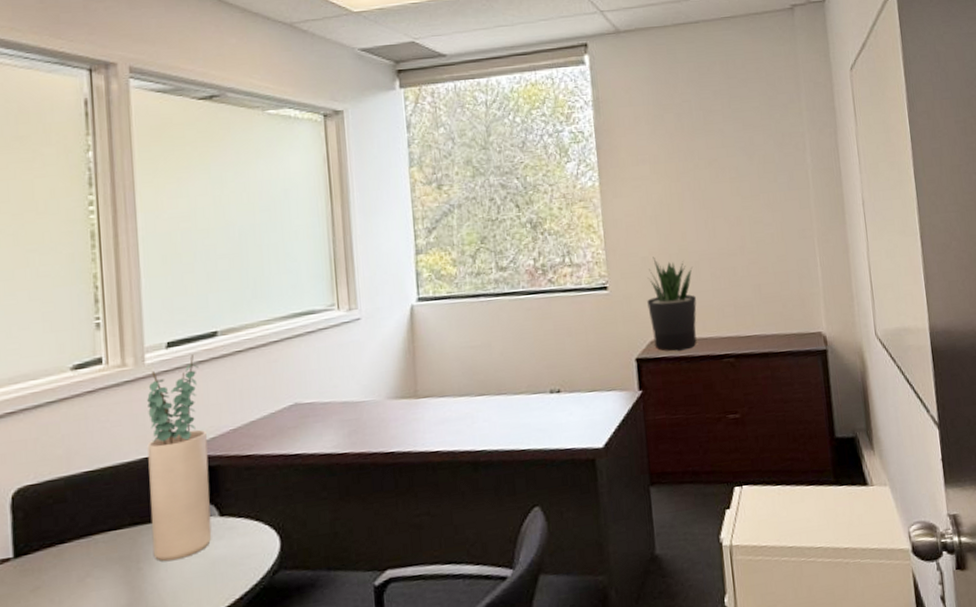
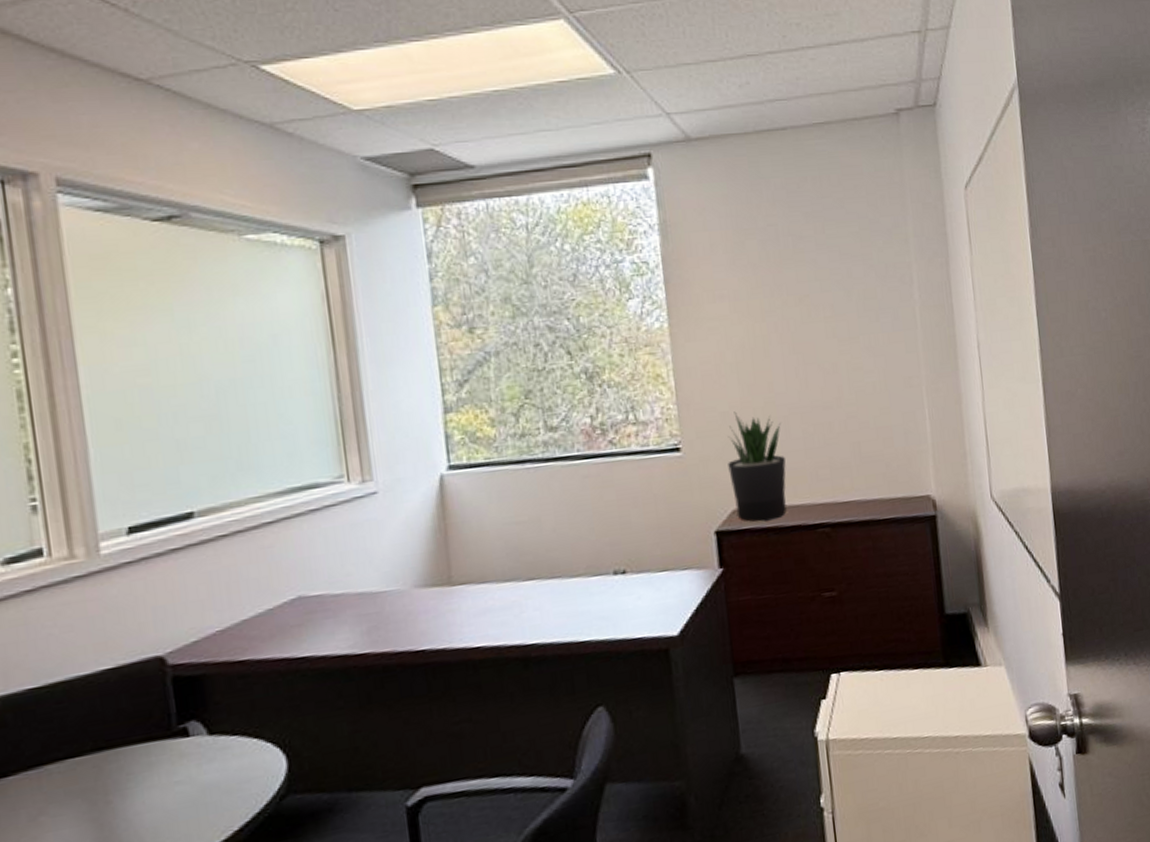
vase: present [147,354,212,562] -> none [106,541,200,792]

